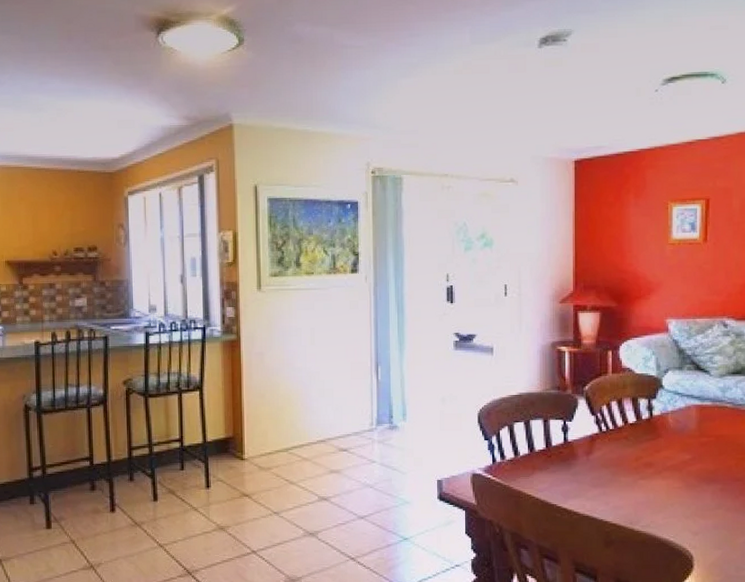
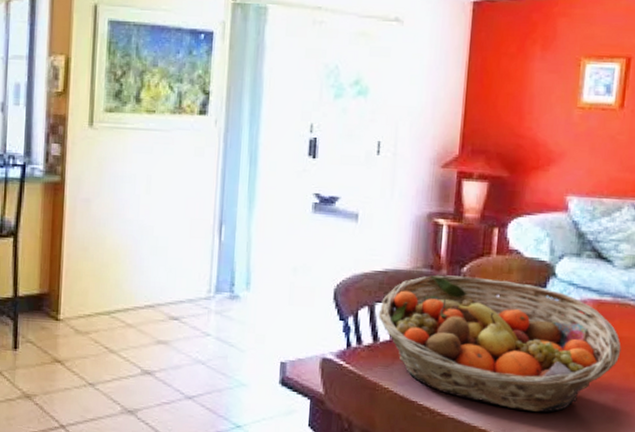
fruit basket: none [517,394,723,506] -> present [378,275,622,413]

